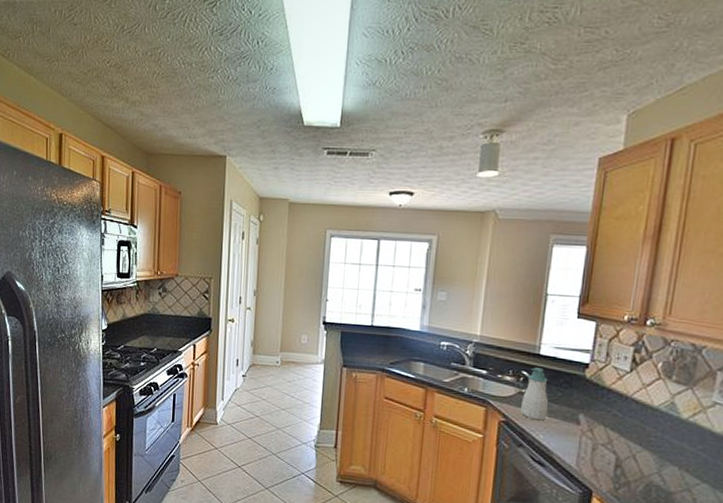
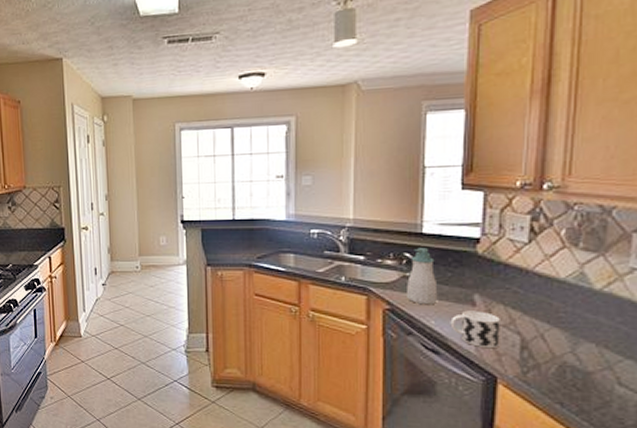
cup: none [556,428,600,465] -> present [450,310,500,349]

